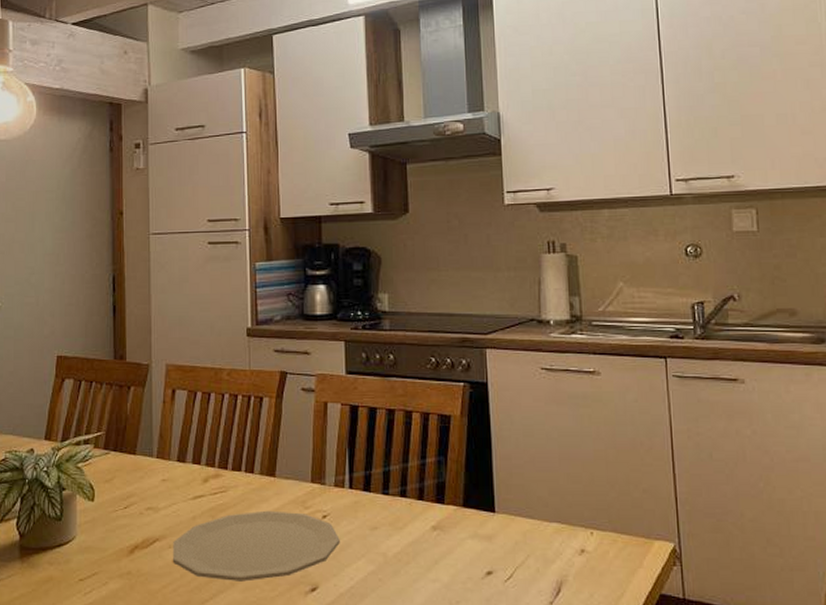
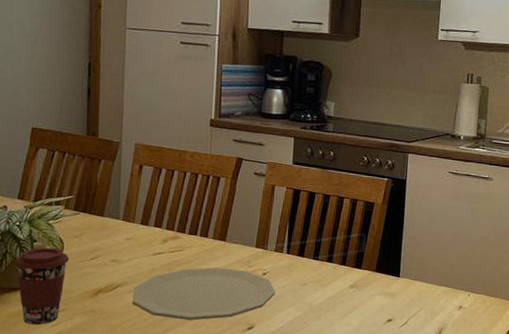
coffee cup: none [43,495,101,593] -> present [14,247,70,325]

